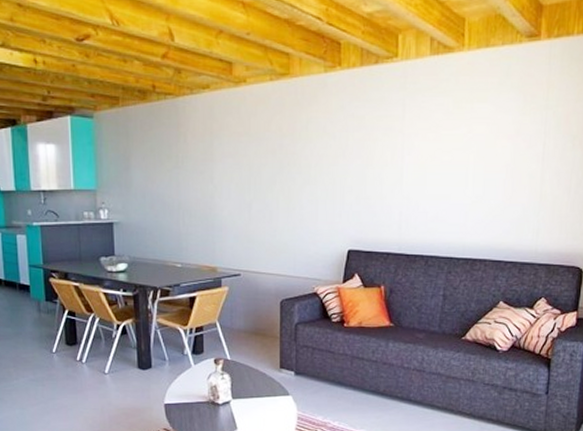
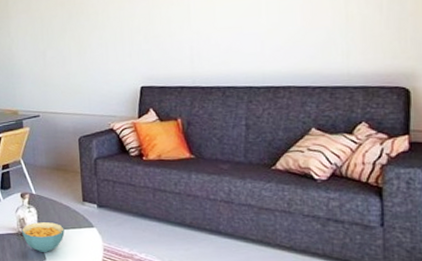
cereal bowl: none [212,390,259,421] -> present [21,222,65,252]

